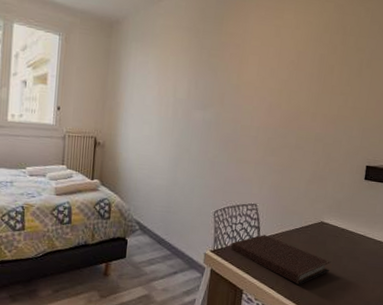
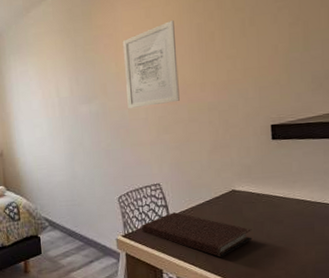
wall art: none [241,44,301,127] -> present [122,19,180,110]

